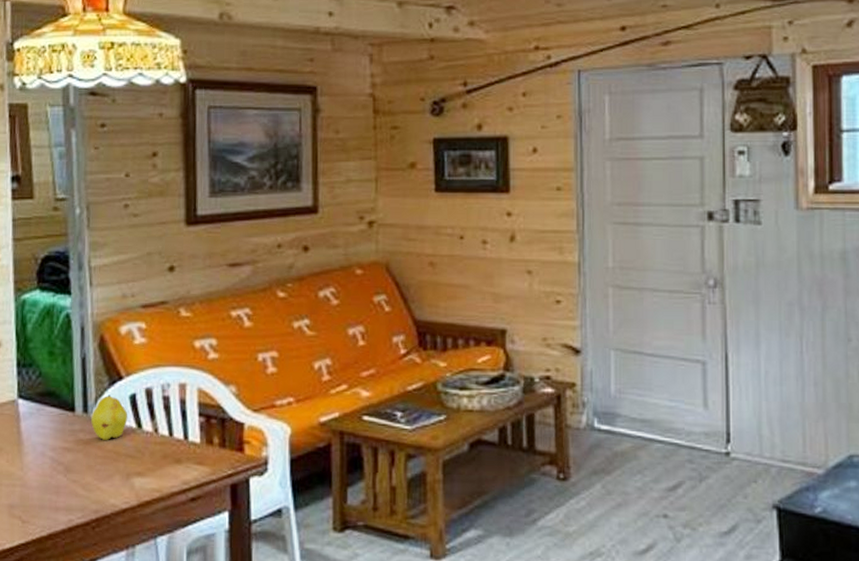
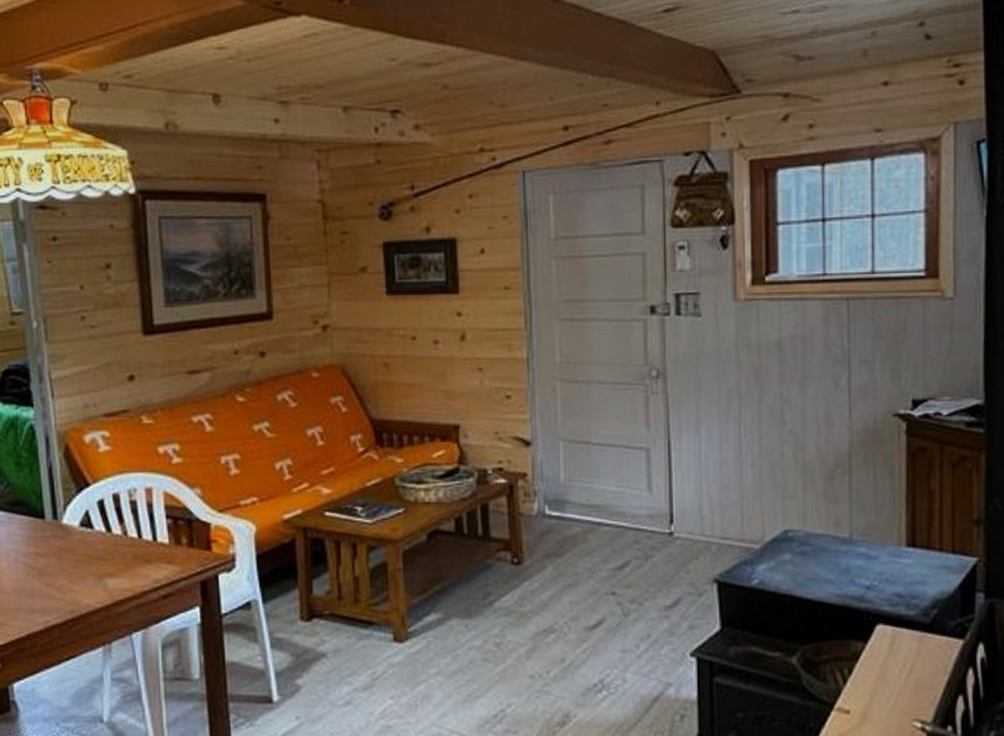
fruit: present [91,394,128,440] -> none [61,501,97,544]

